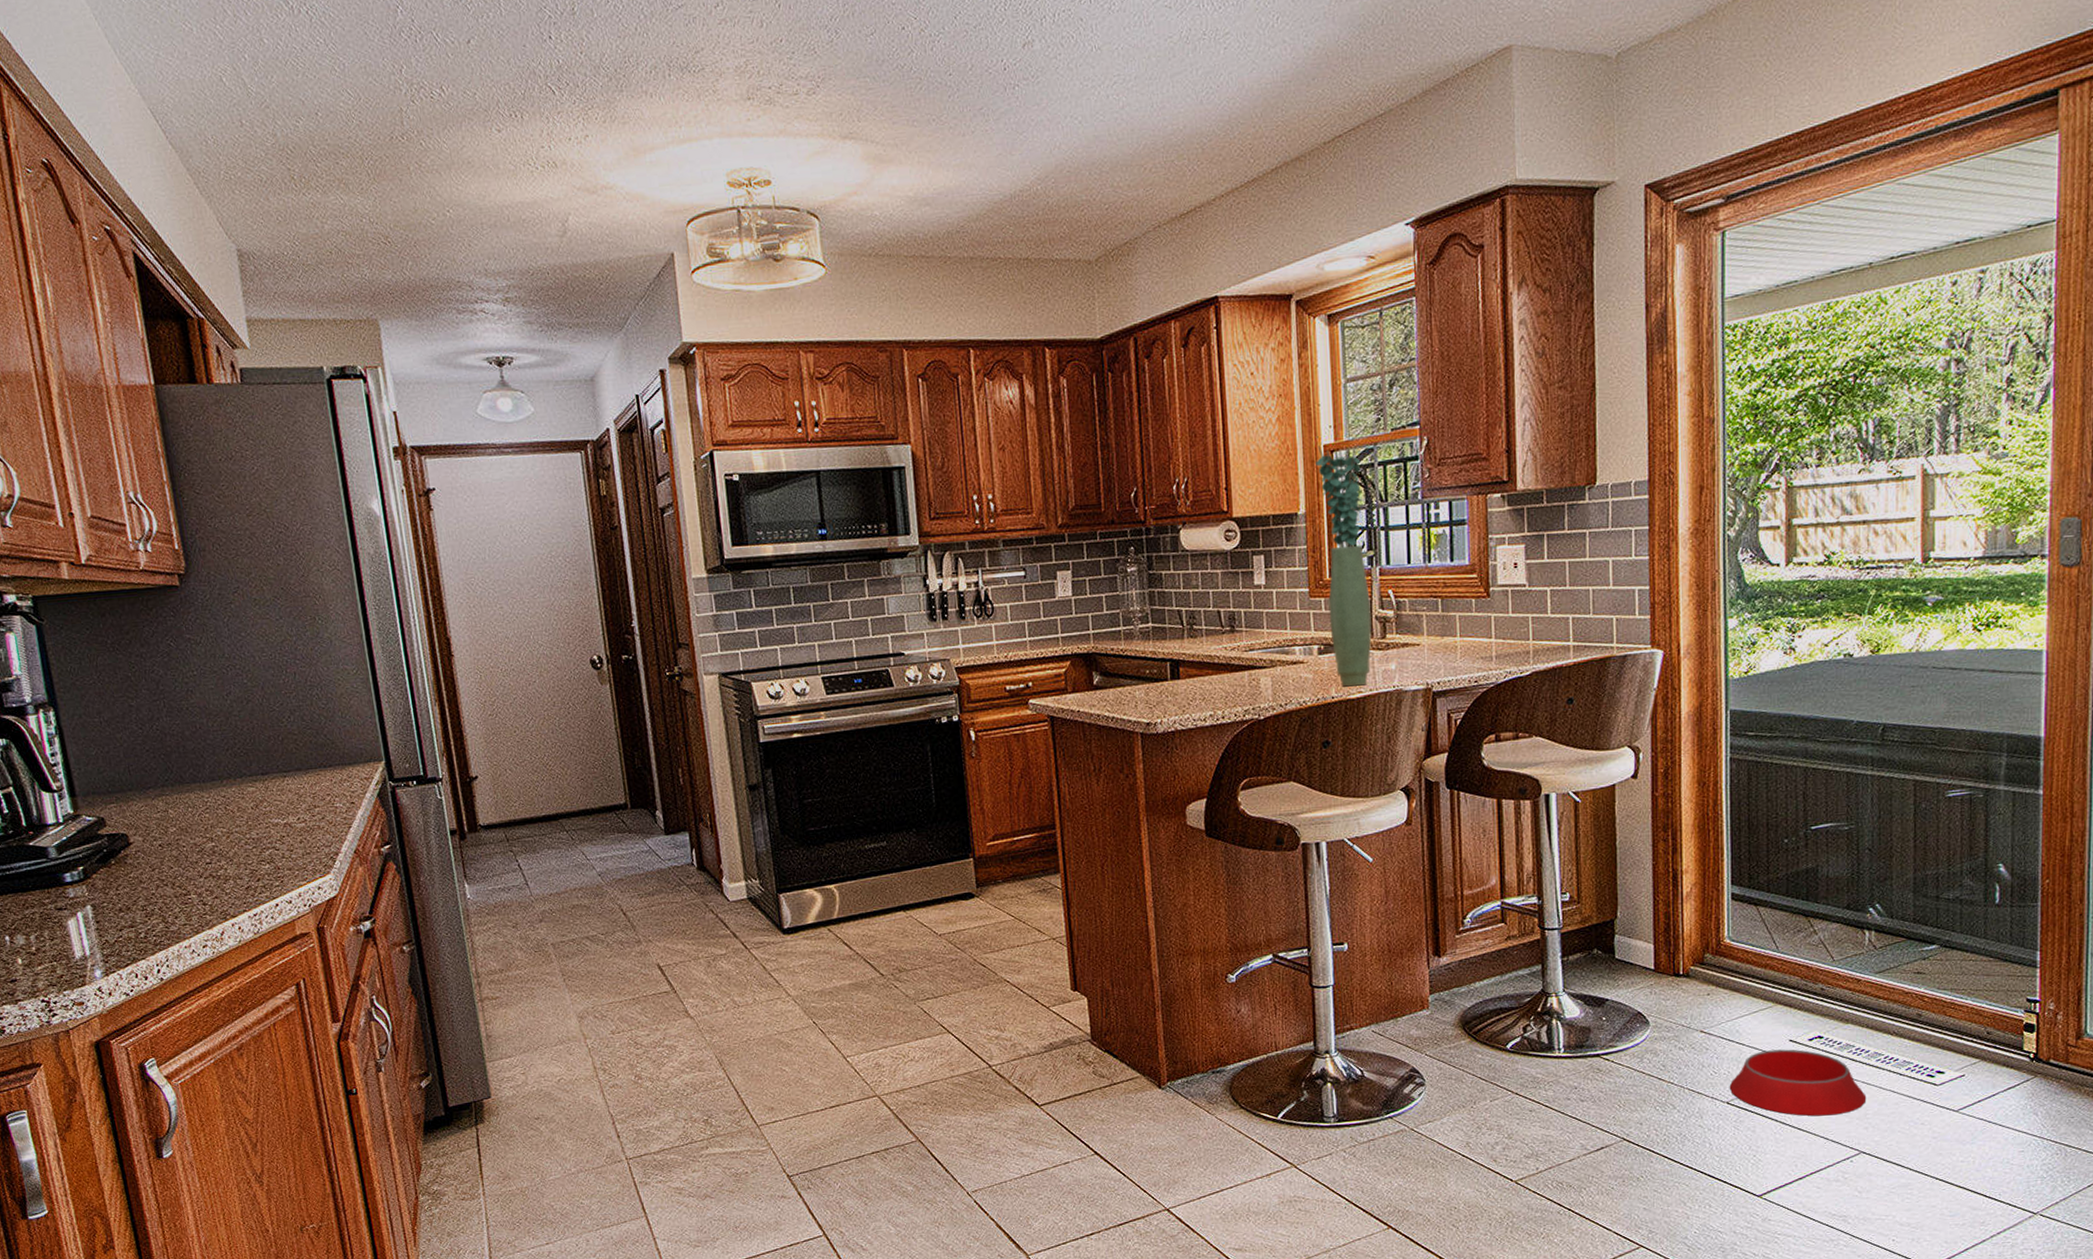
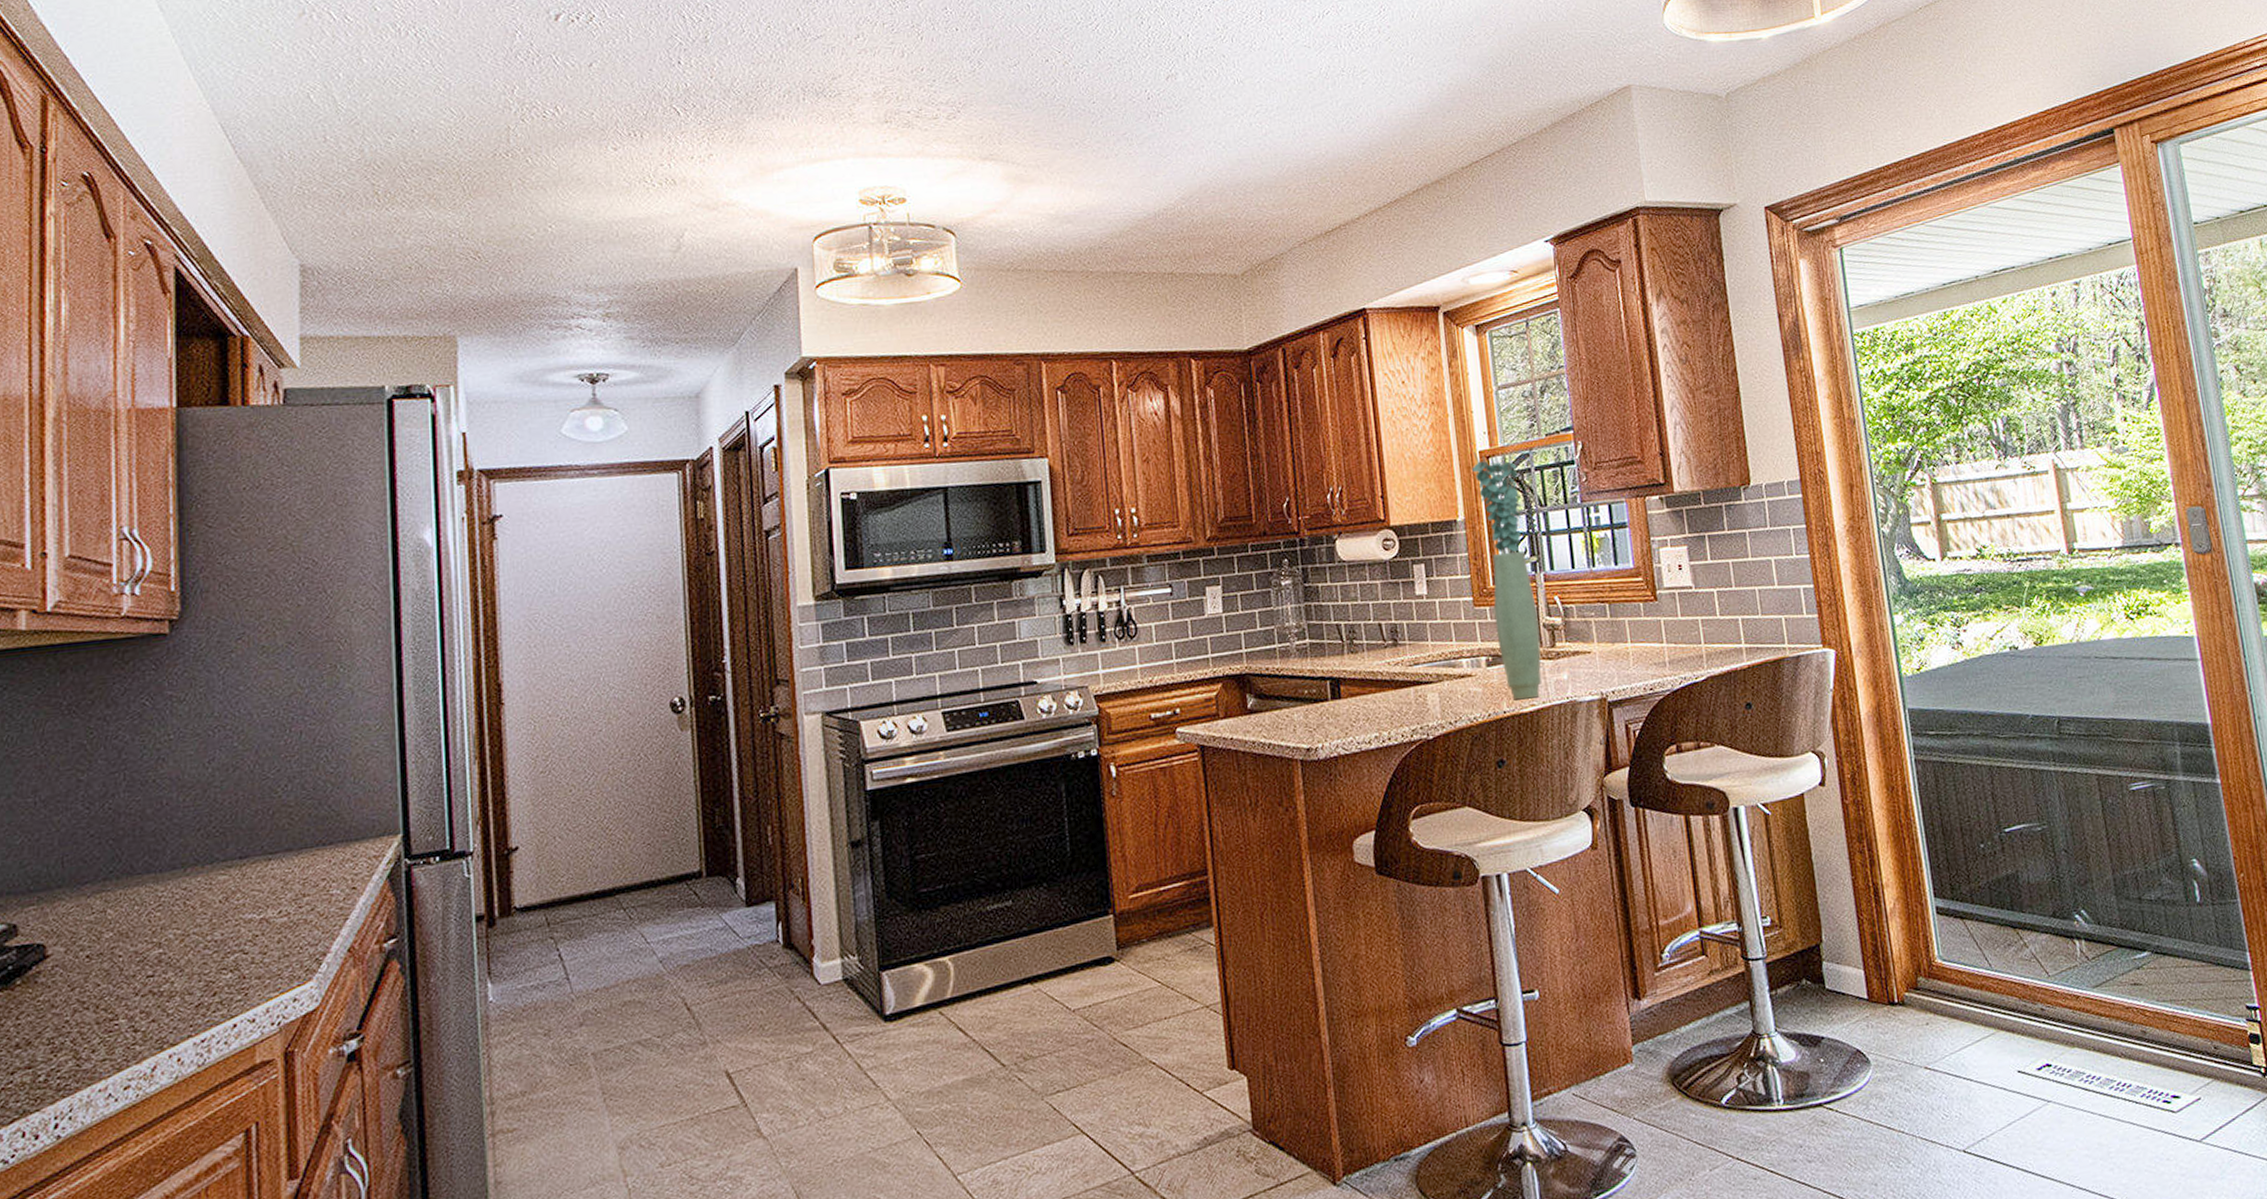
pet bowl: present [1729,1049,1867,1116] -> none [1963,1081,2107,1161]

